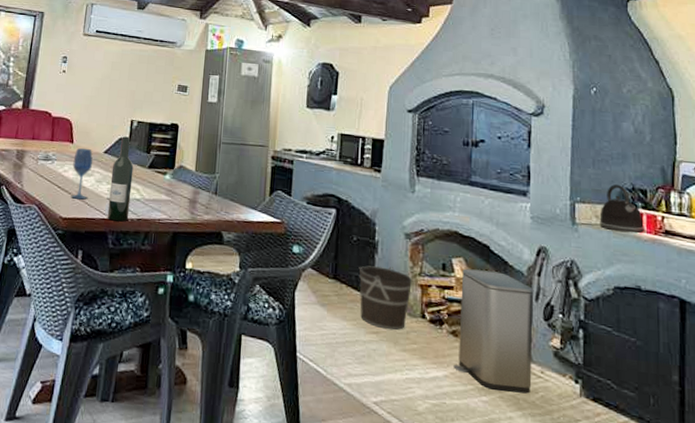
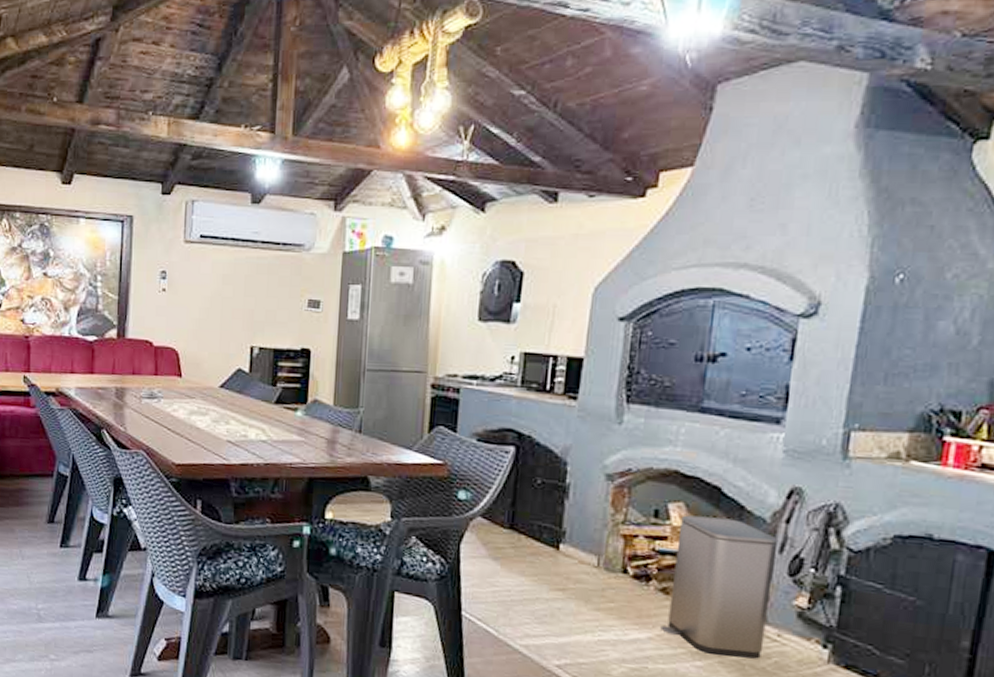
wineglass: present [70,148,93,200] -> none [183,382,206,443]
wine bottle: present [107,136,134,222] -> none [228,366,257,467]
bucket: present [359,265,412,330] -> none [543,513,612,587]
kettle: present [600,184,644,234] -> none [883,406,950,469]

